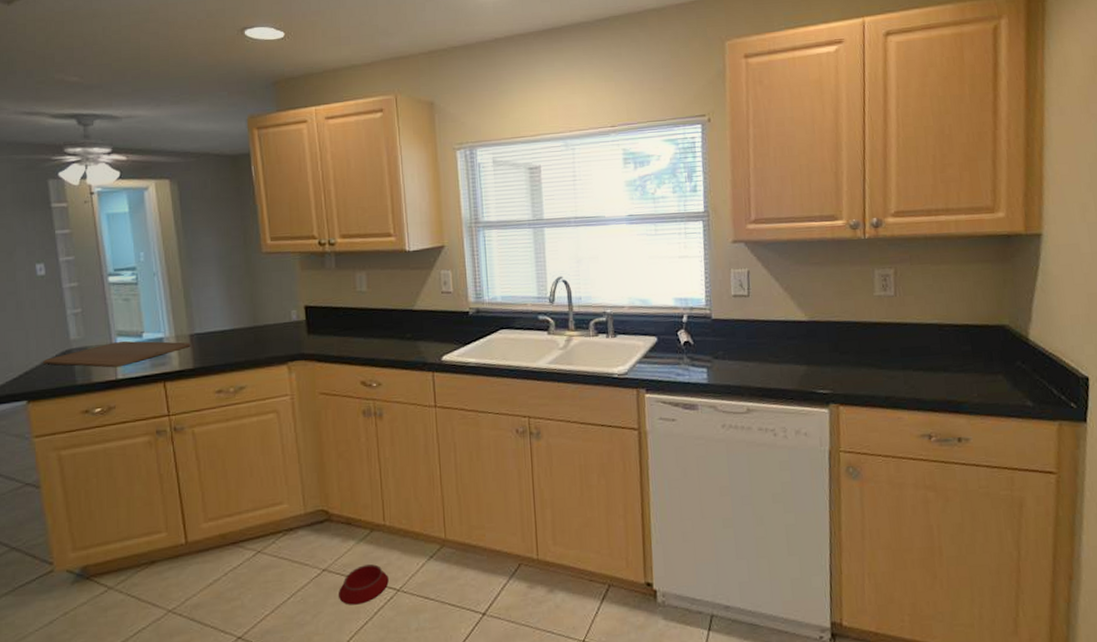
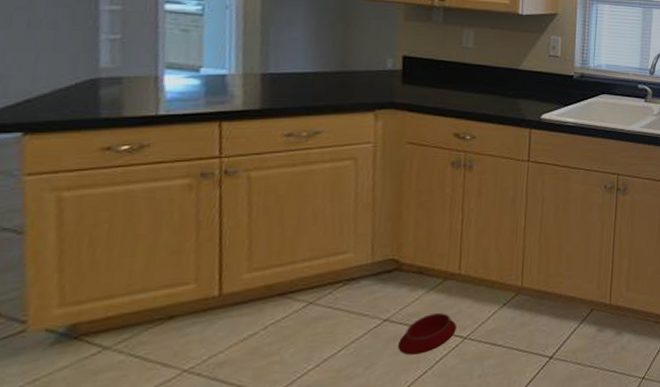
chopping board: present [43,340,191,368] -> none [55,74,261,102]

